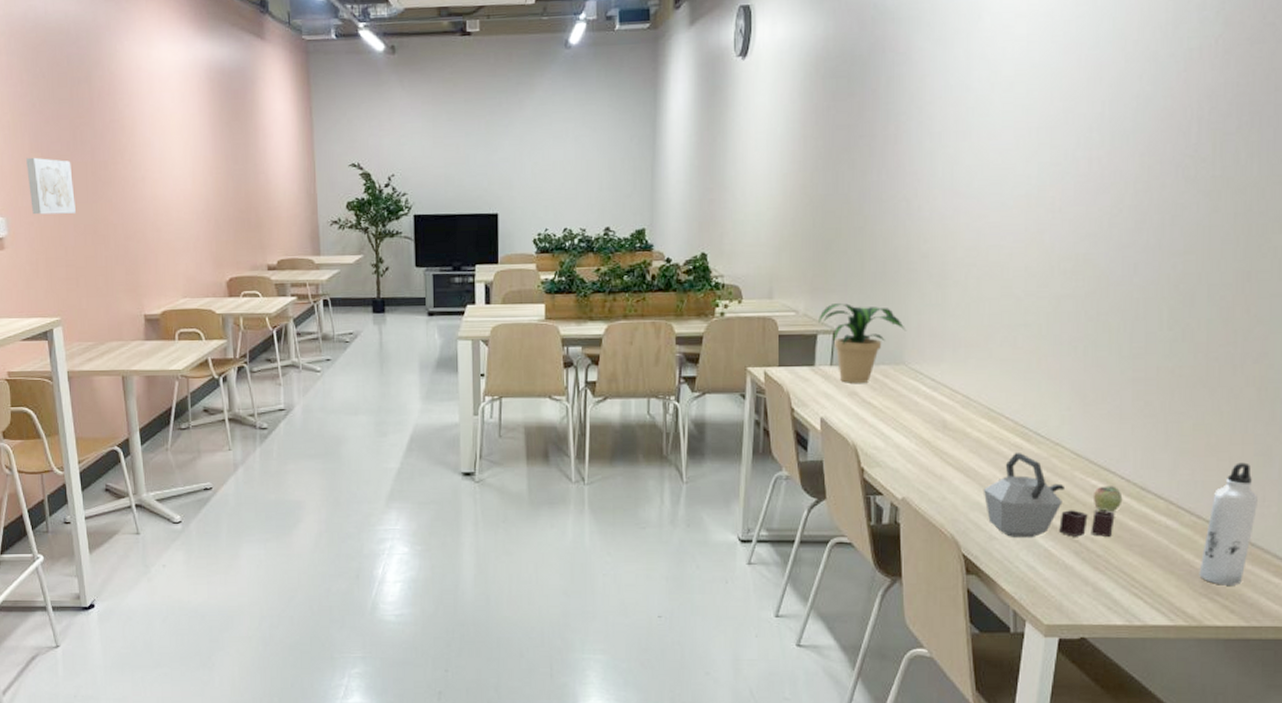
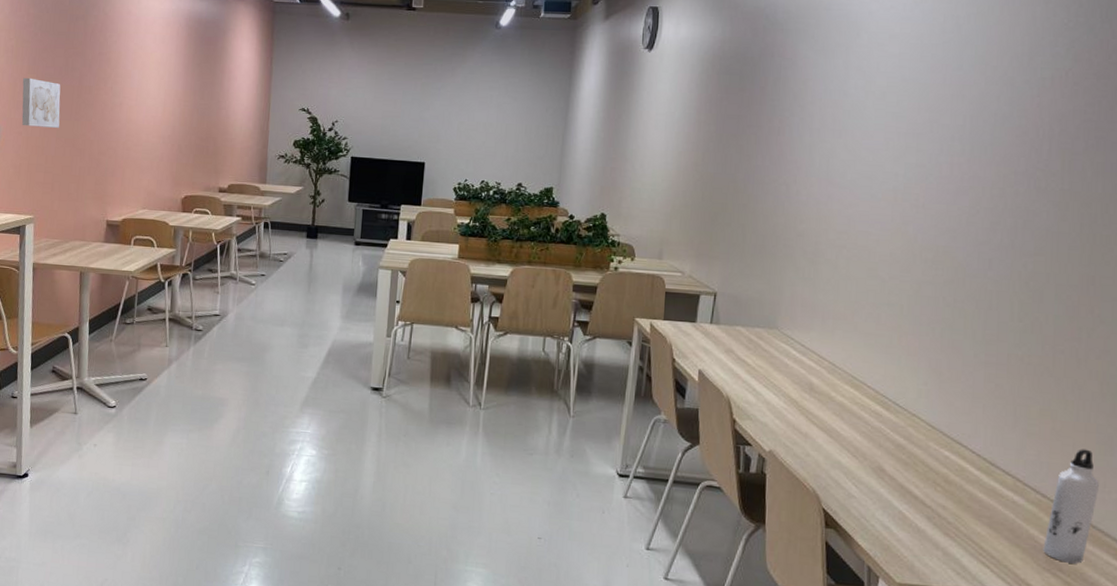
potted plant: present [819,303,907,383] -> none [702,269,781,343]
kettle: present [983,453,1115,538] -> none [844,419,966,507]
apple: present [1093,486,1123,513] -> none [945,458,973,483]

